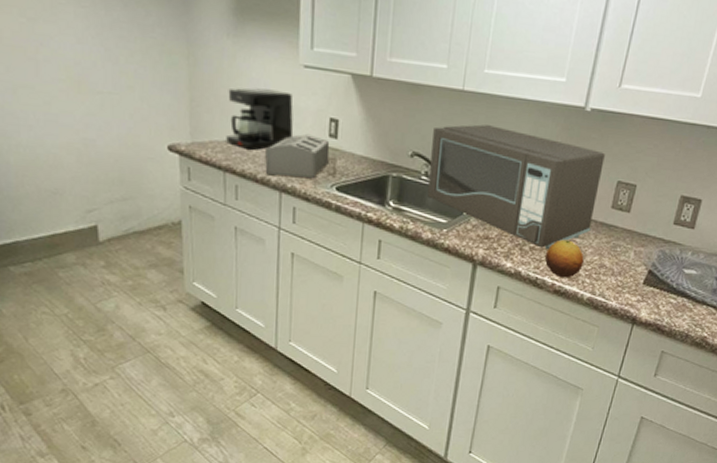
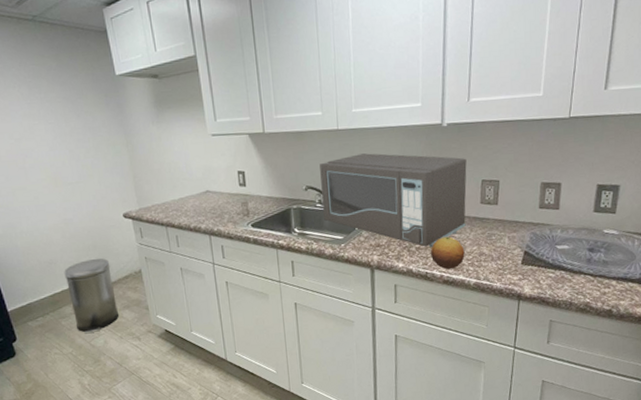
pedal bin: none [72,197,141,293] -> present [64,258,119,334]
coffee maker: present [226,88,294,150] -> none [159,157,213,207]
toaster: present [265,133,330,178] -> none [193,186,243,224]

